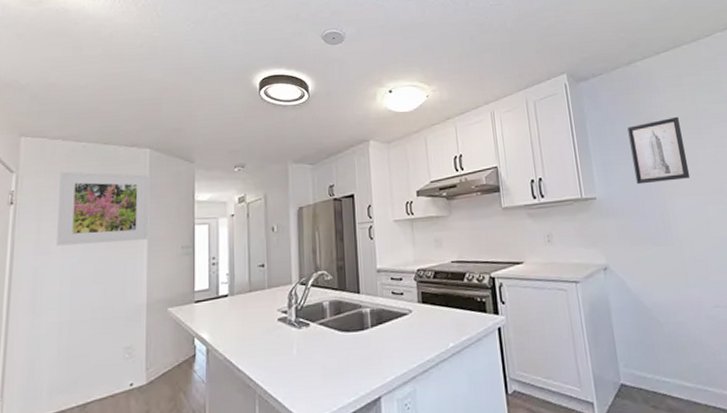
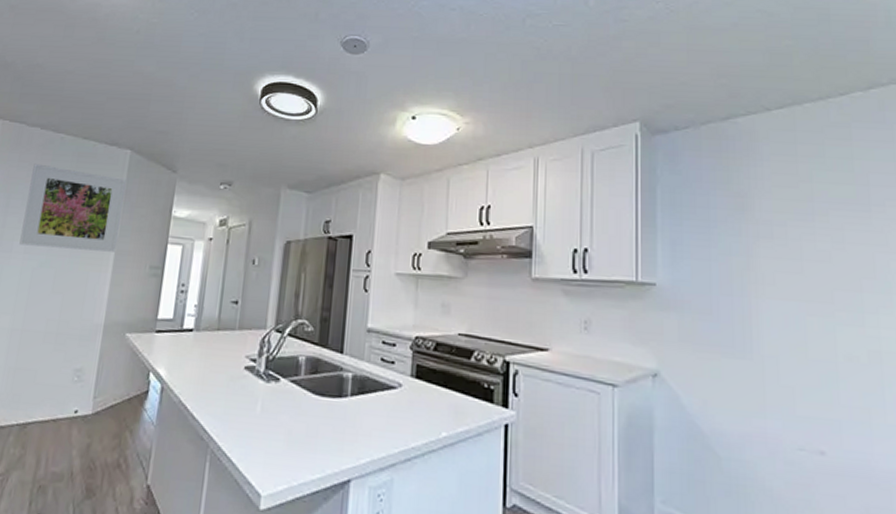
wall art: present [627,116,690,185] -> none [712,194,790,278]

